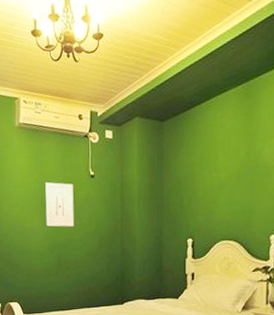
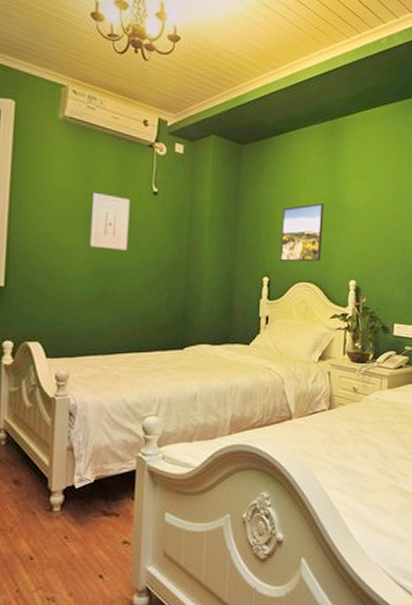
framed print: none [201,165,242,224] -> present [279,203,324,262]

